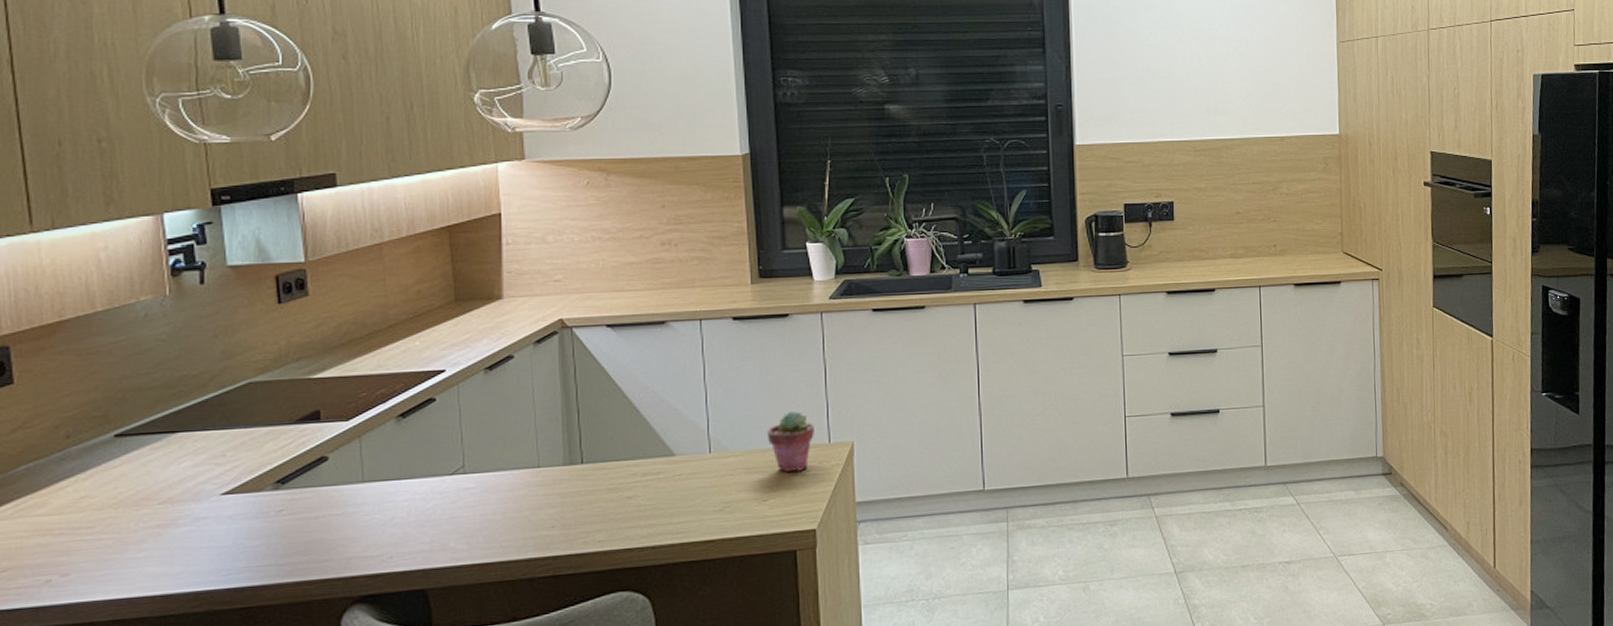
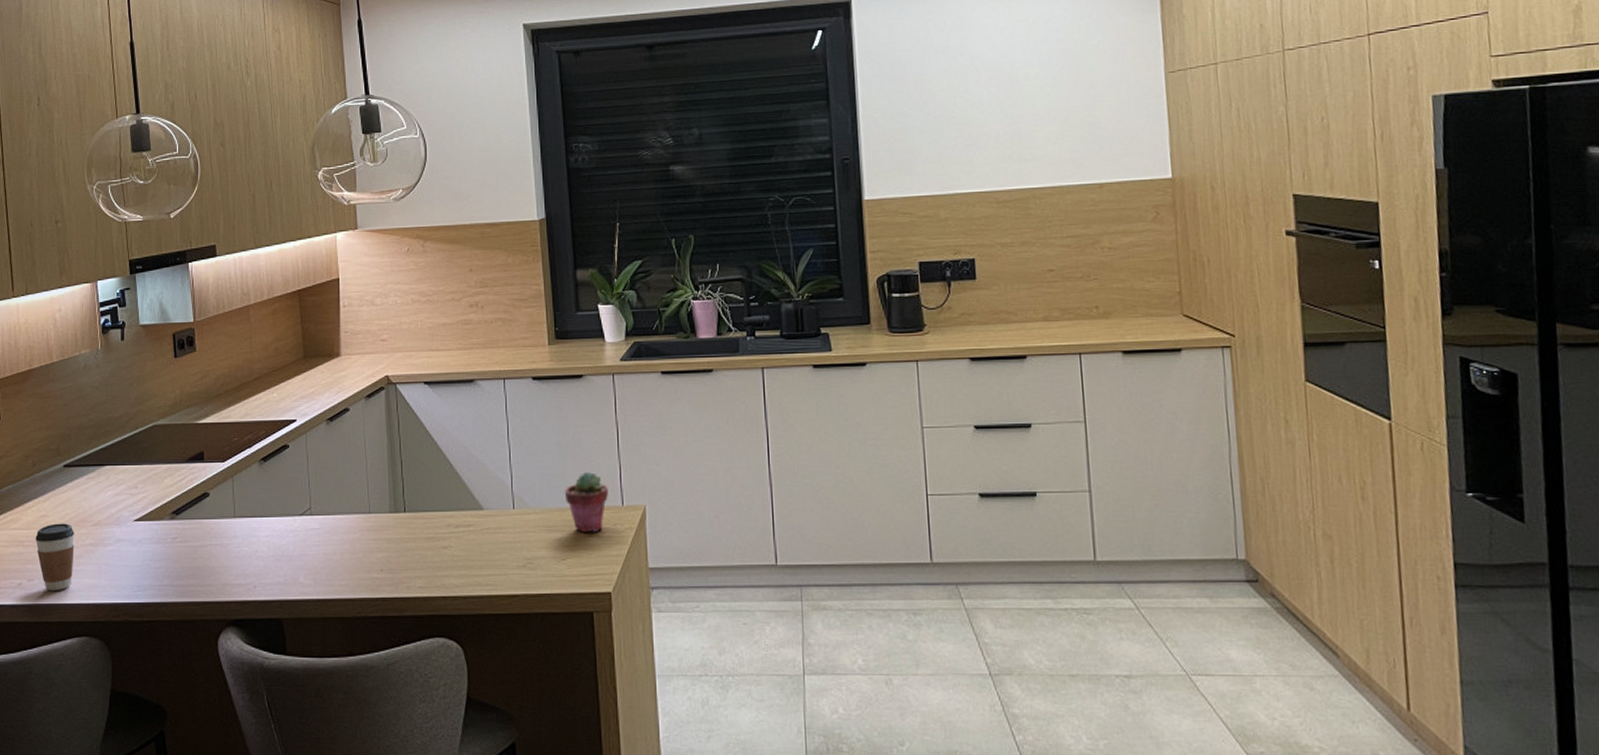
coffee cup: none [72,503,133,586] -> present [35,523,75,591]

